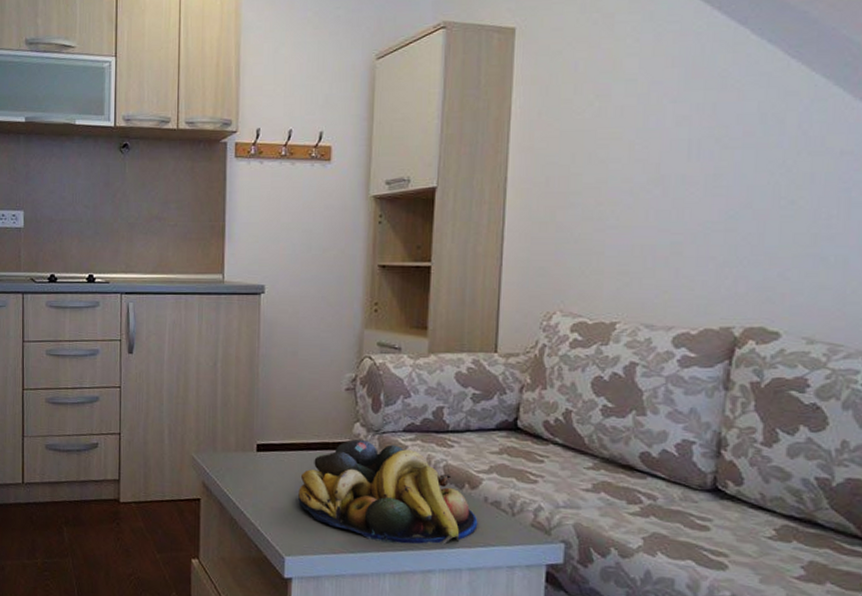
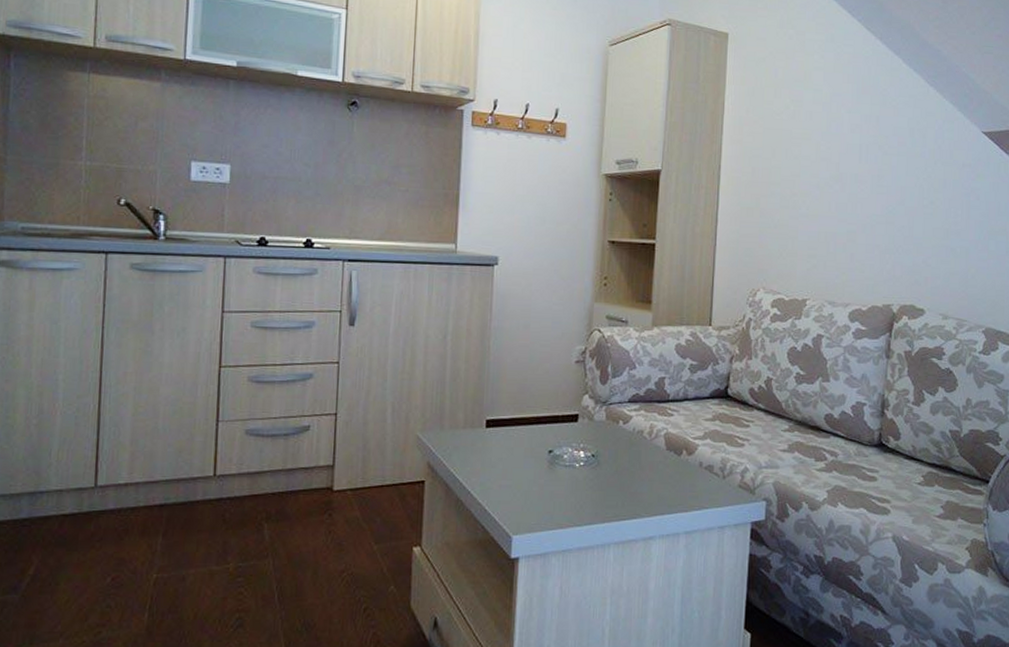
fruit bowl: present [298,439,478,545] -> none [527,412,694,514]

